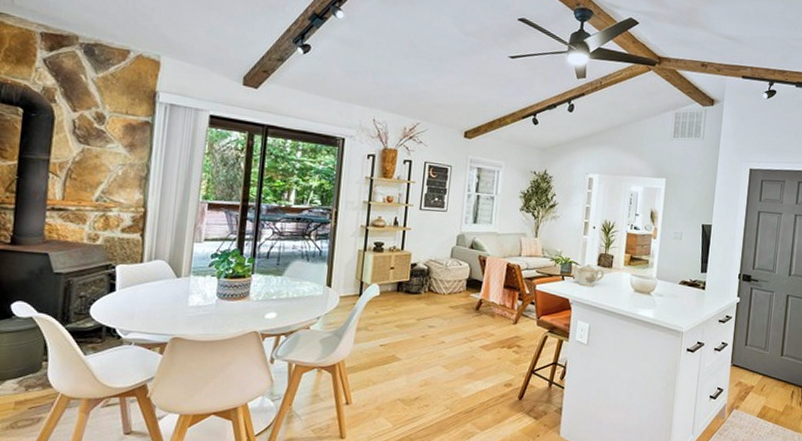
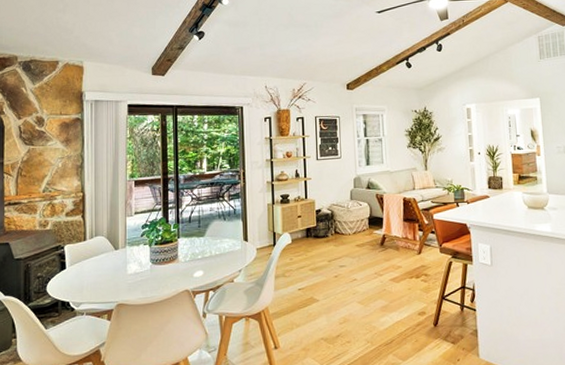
teapot: present [572,263,604,288] -> none [465,188,496,211]

